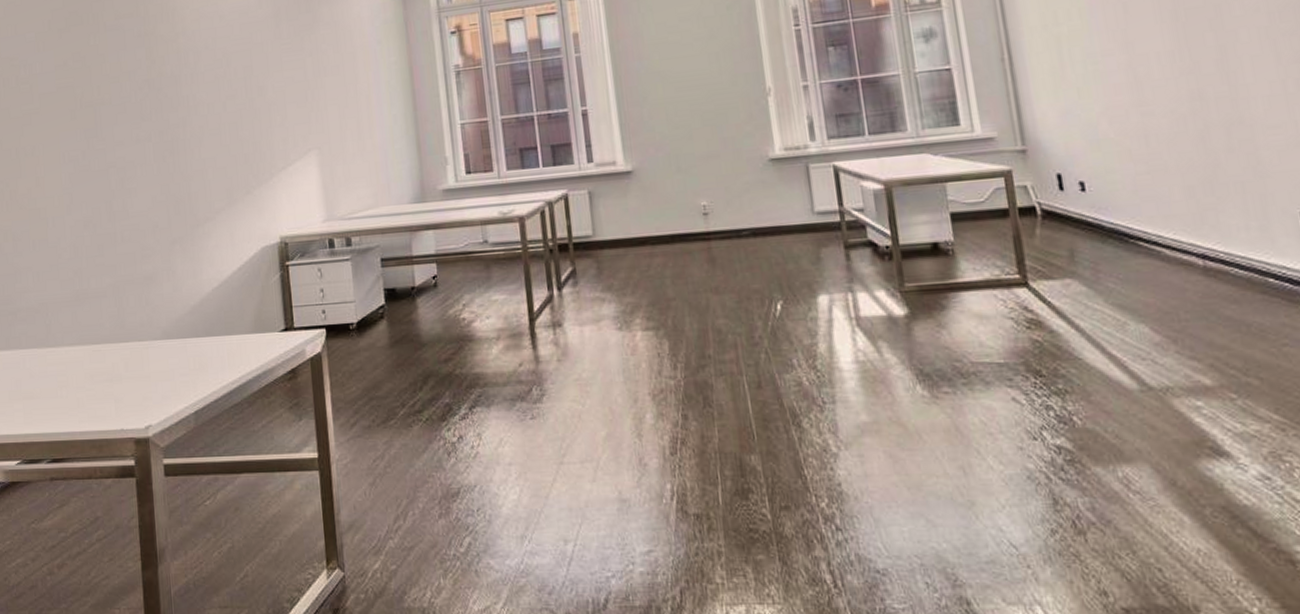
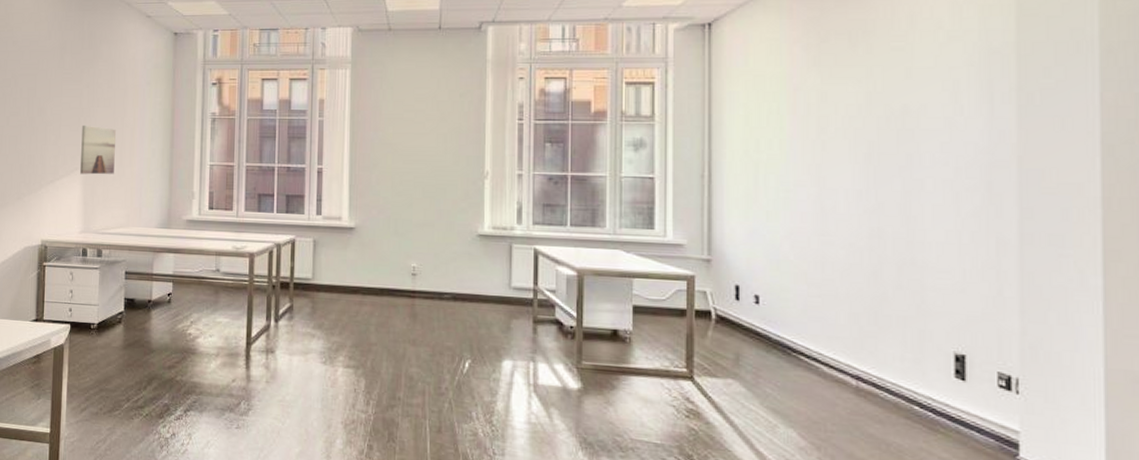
wall art: none [310,98,354,155] -> present [80,124,117,175]

